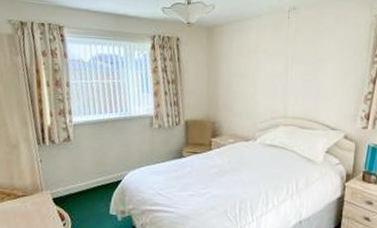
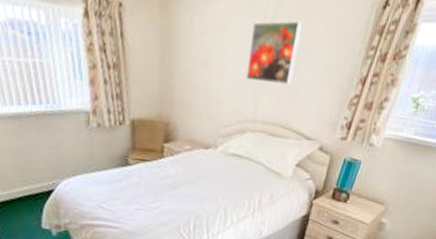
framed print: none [275,40,316,87] -> present [246,20,302,85]

